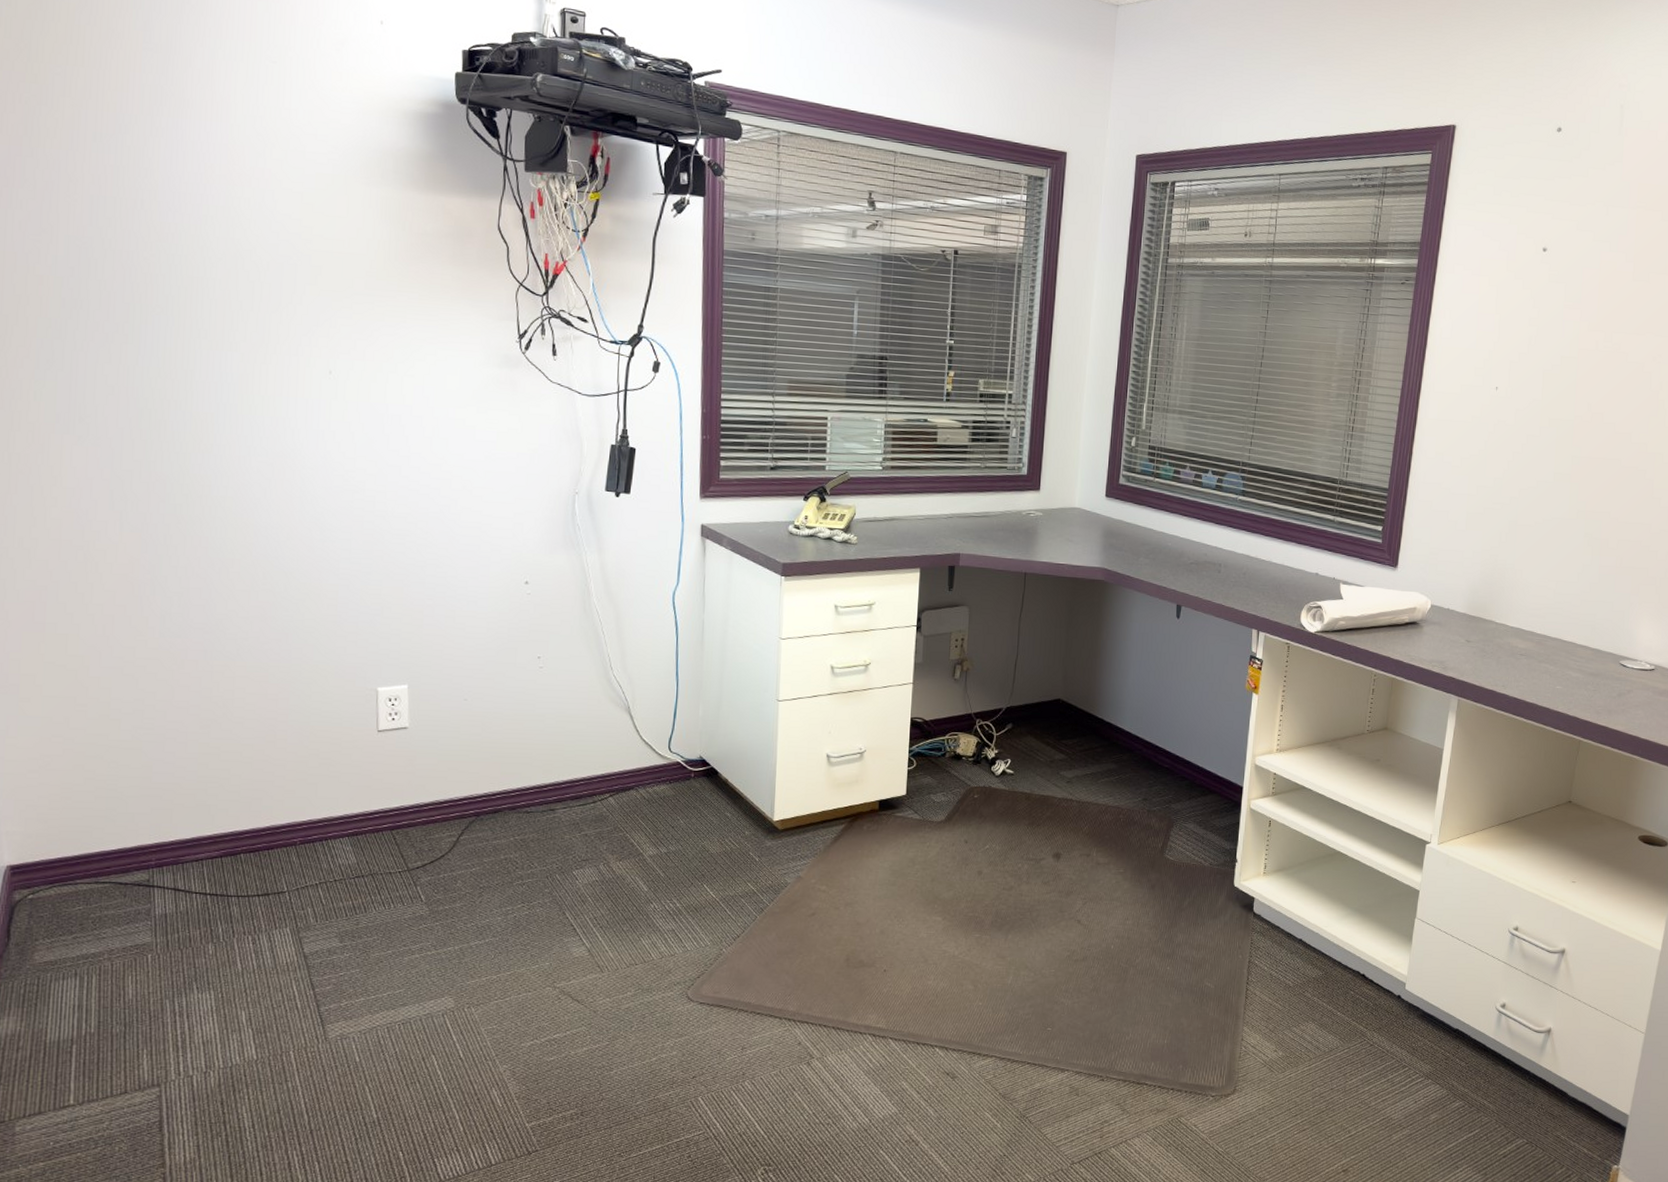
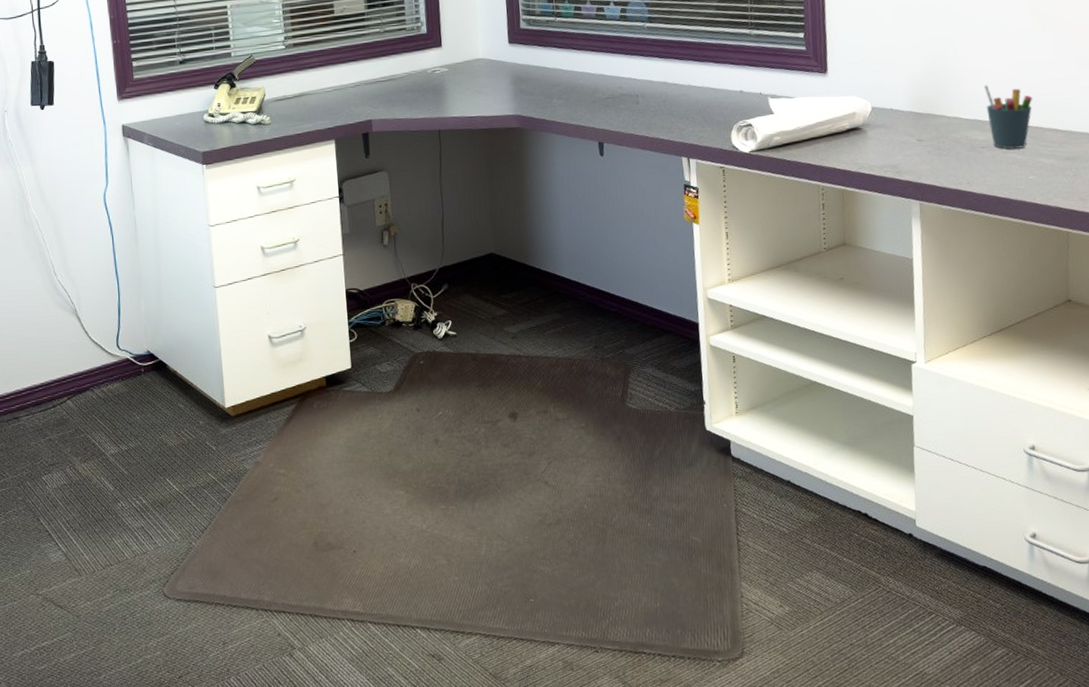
pen holder: none [1530,597,1572,660] -> present [983,84,1033,149]

